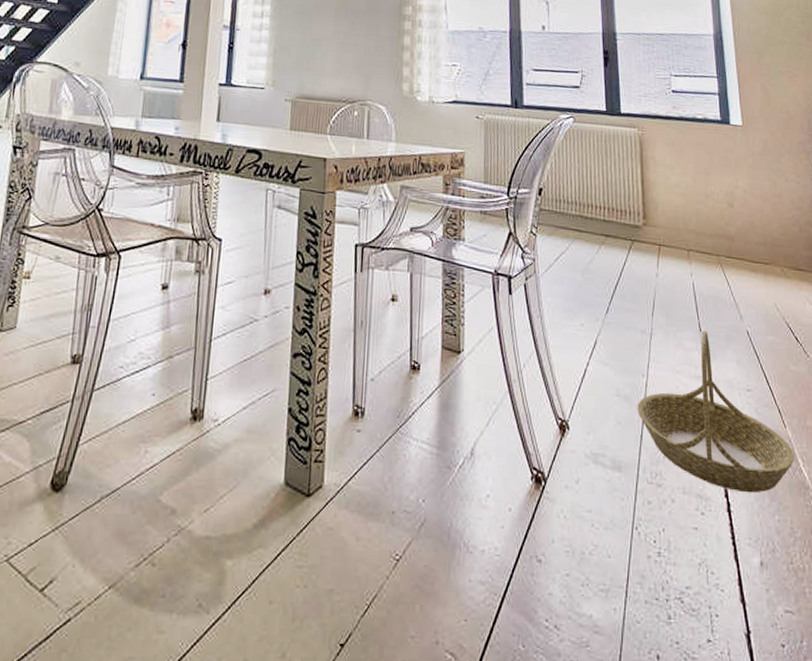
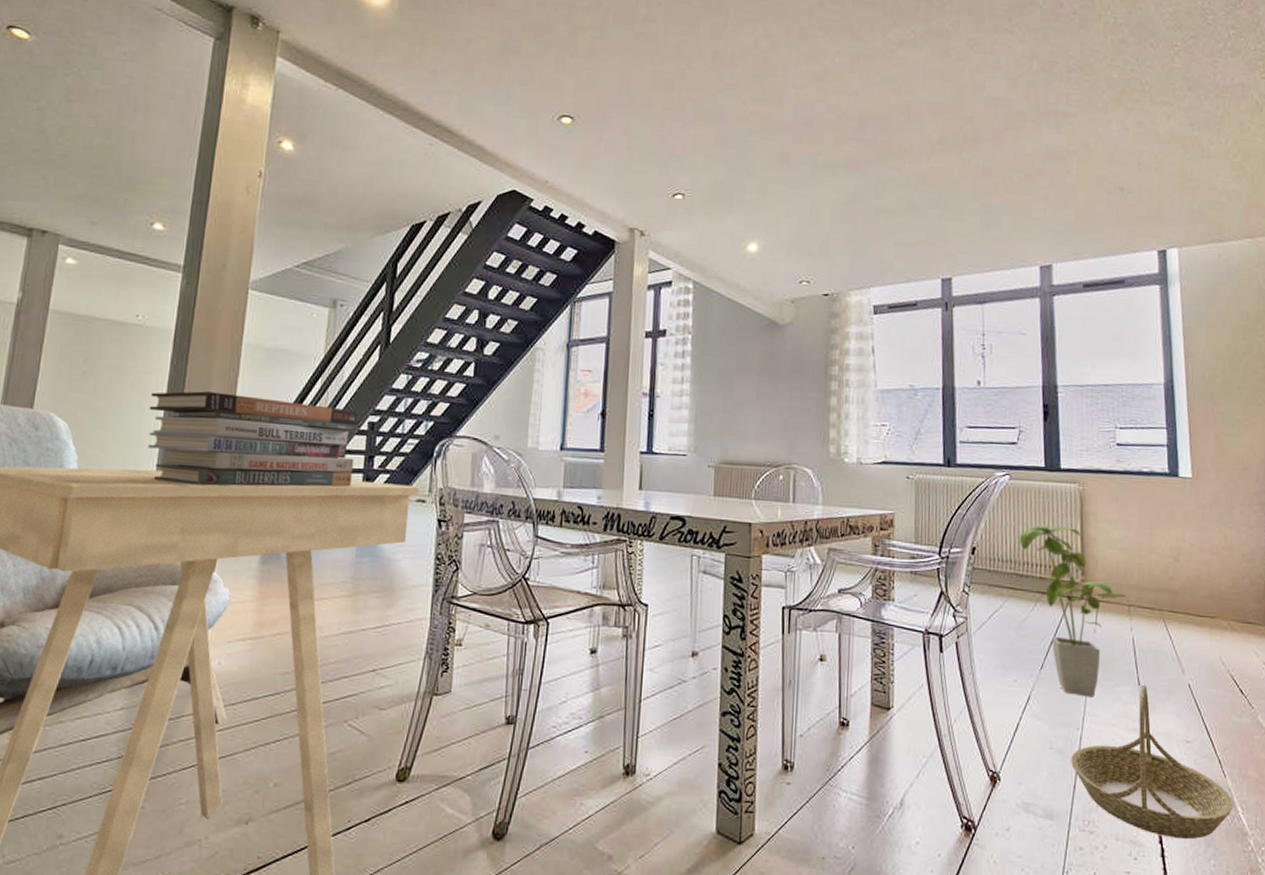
house plant: none [583,167,686,343] -> present [1019,524,1126,697]

